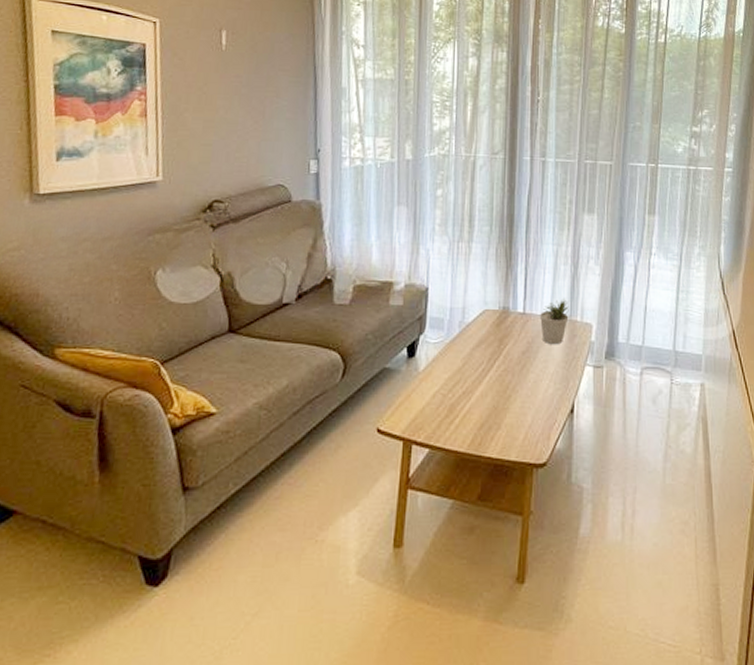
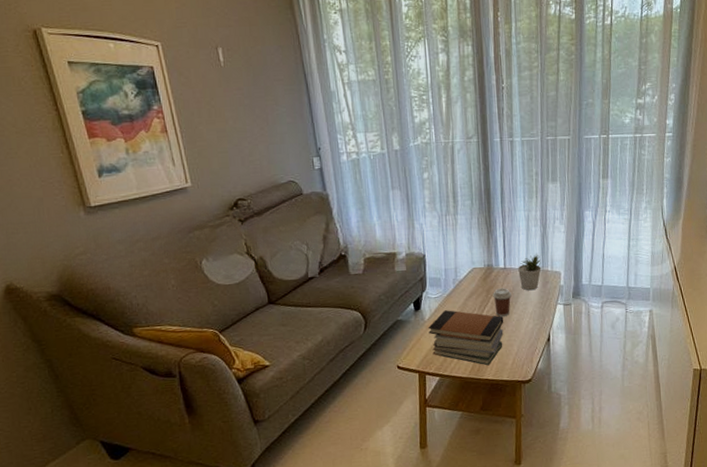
book stack: none [422,360,518,439] -> present [428,310,504,366]
coffee cup: none [506,338,530,375] -> present [493,288,512,317]

